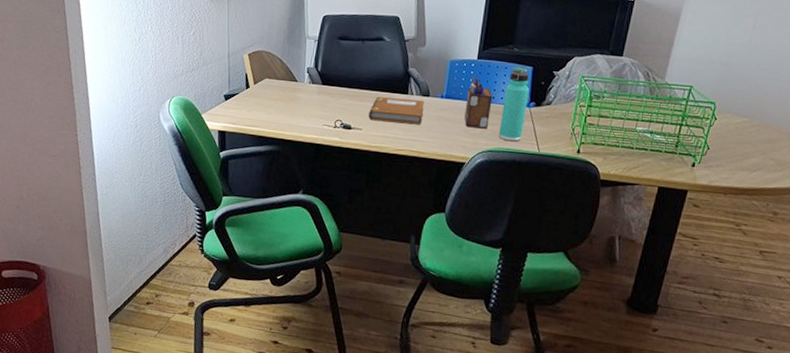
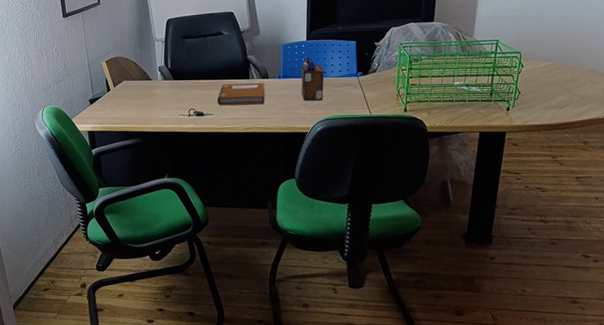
thermos bottle: present [498,67,530,142] -> none [333,42,356,109]

